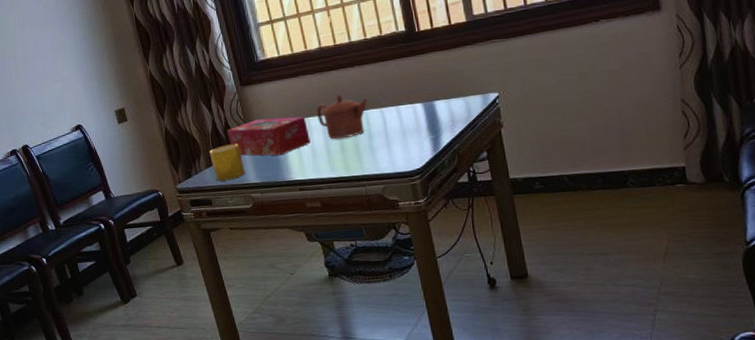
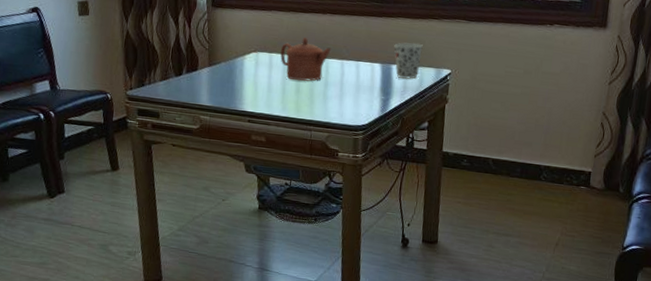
cup: present [209,144,245,181] -> none [166,61,199,98]
tissue box: present [227,116,311,156] -> none [189,44,269,84]
cup: none [431,73,465,113] -> present [394,42,423,79]

